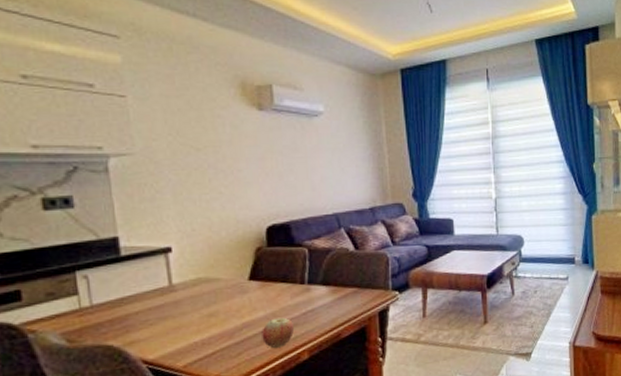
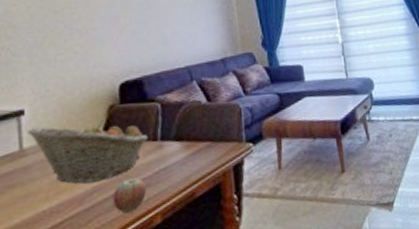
fruit basket: none [175,261,295,320] -> present [27,120,148,184]

